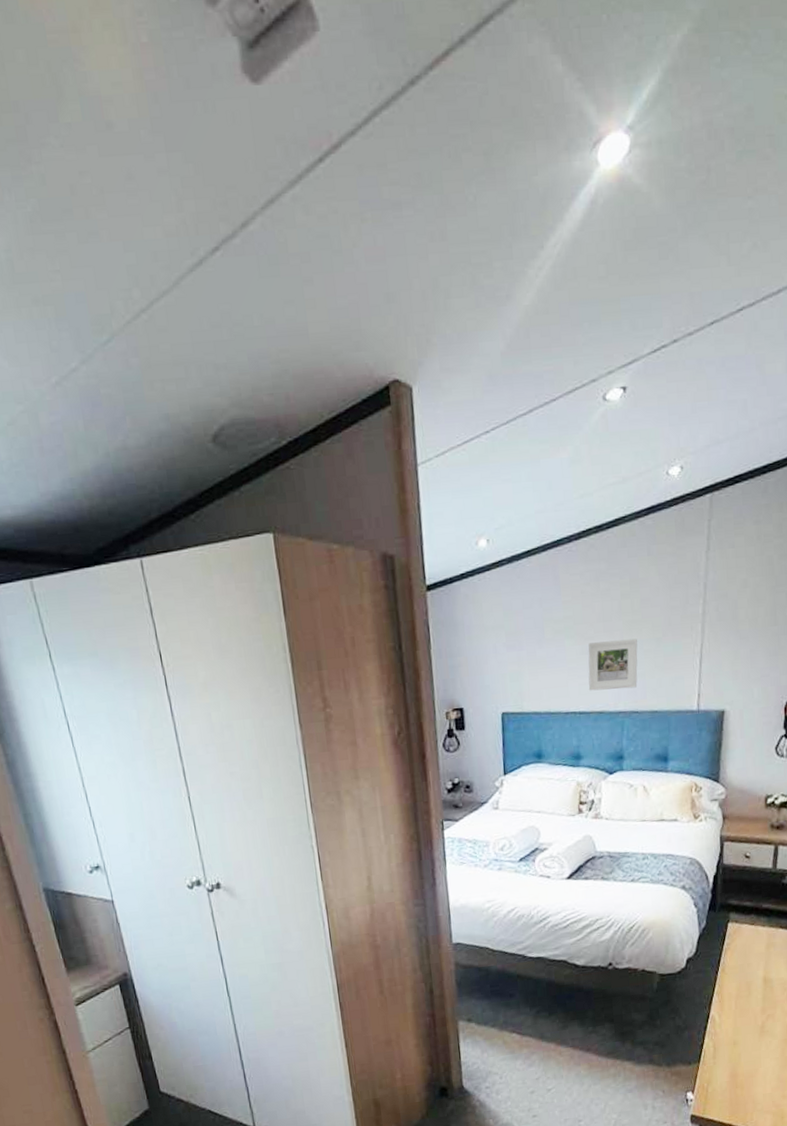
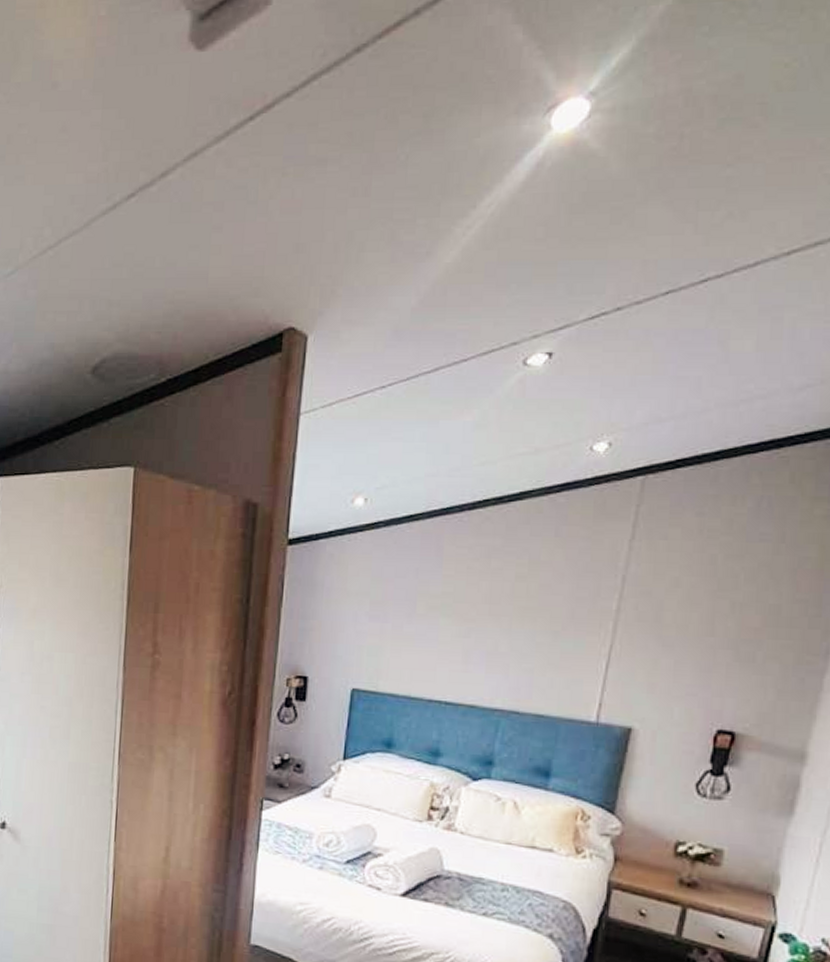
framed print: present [588,638,638,691] -> none [460,625,529,684]

